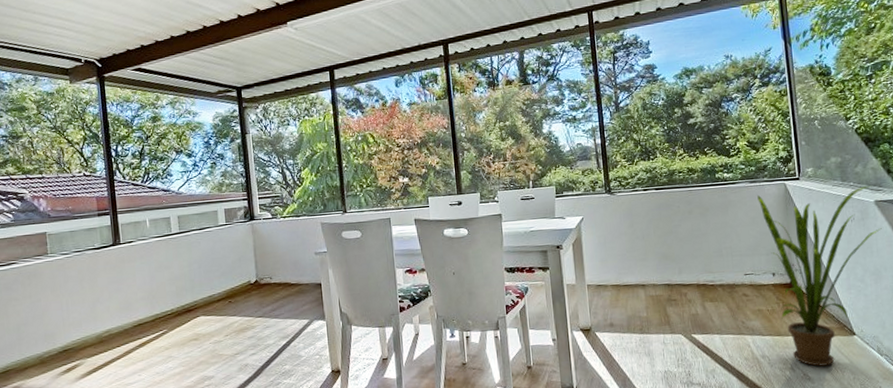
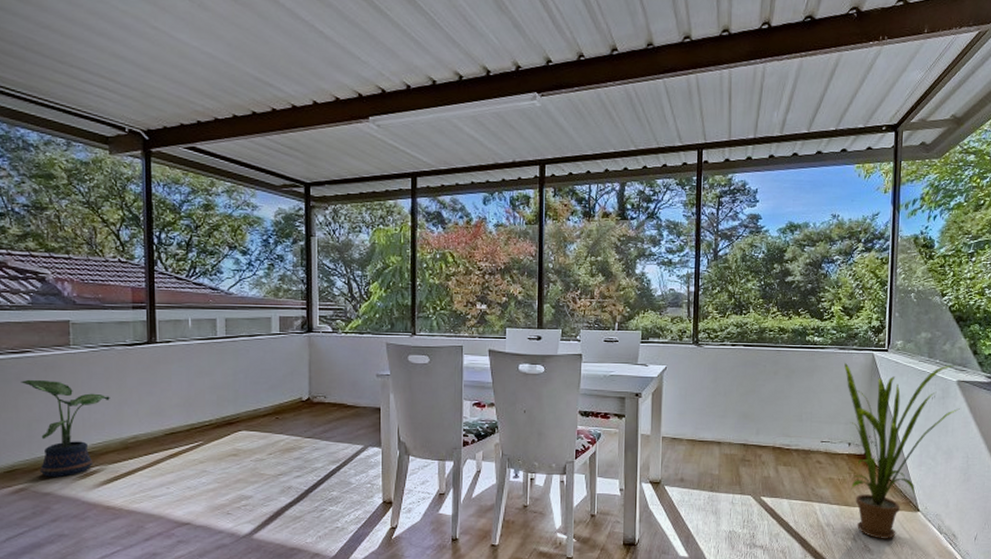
potted plant: none [9,287,85,374] -> present [21,379,110,477]

